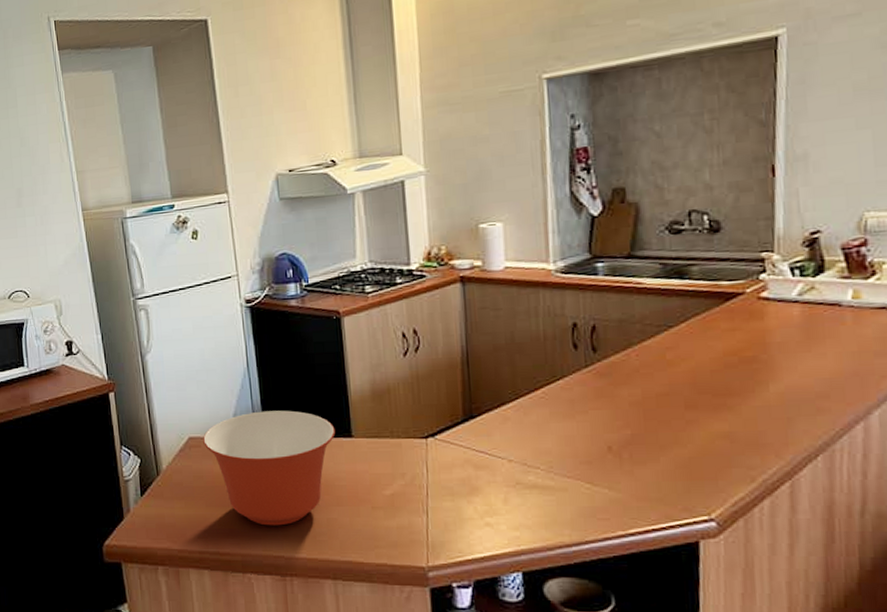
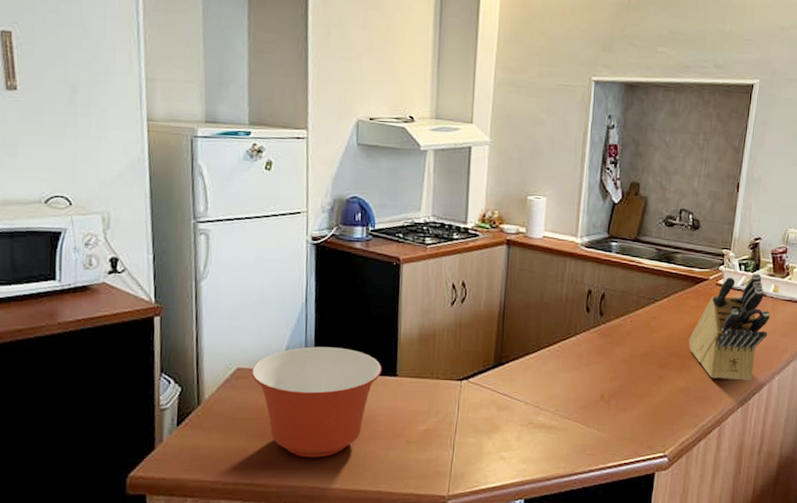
knife block: none [726,277,852,419] -> present [689,273,770,381]

